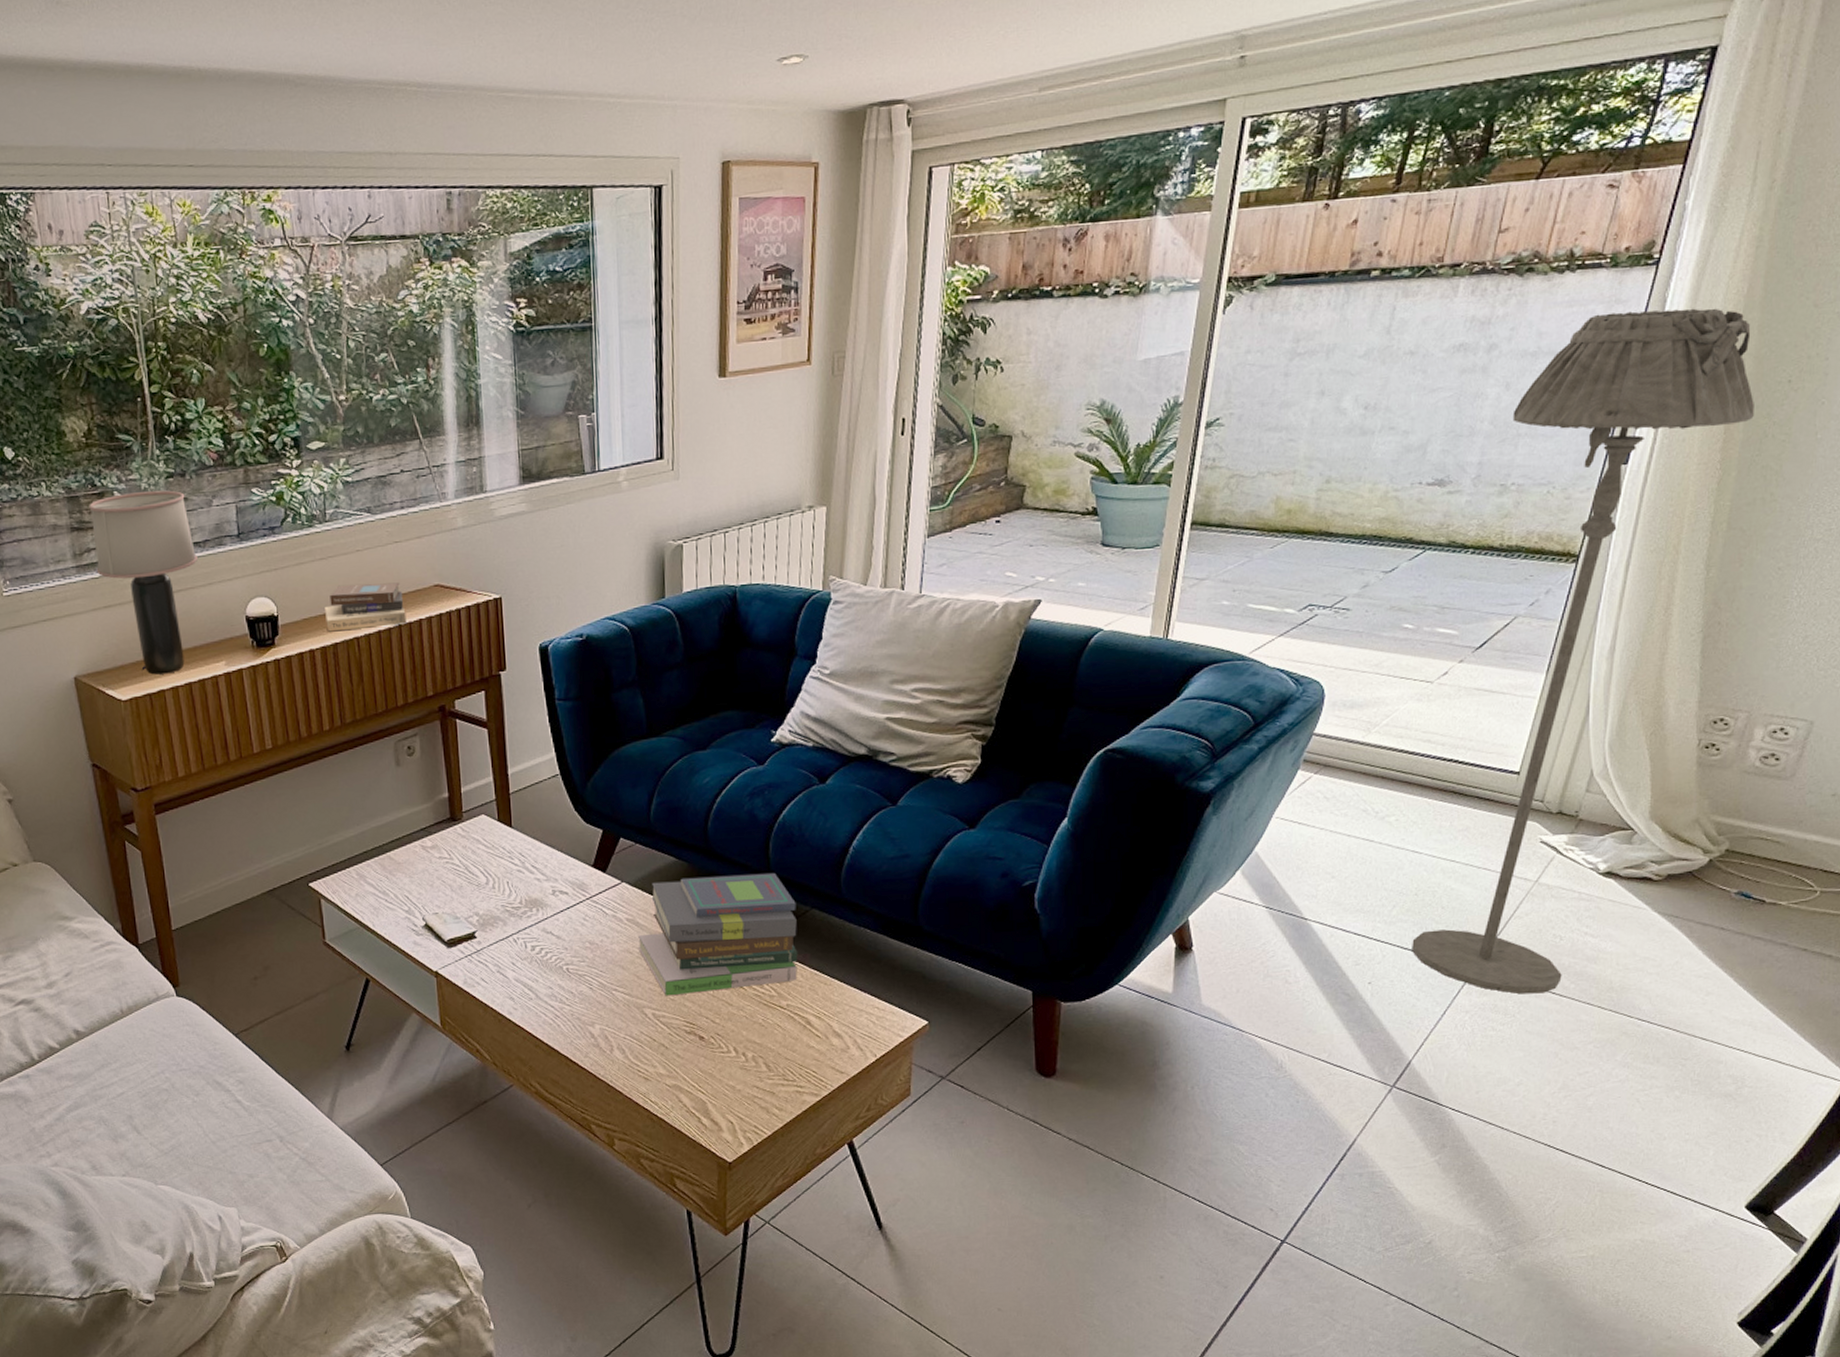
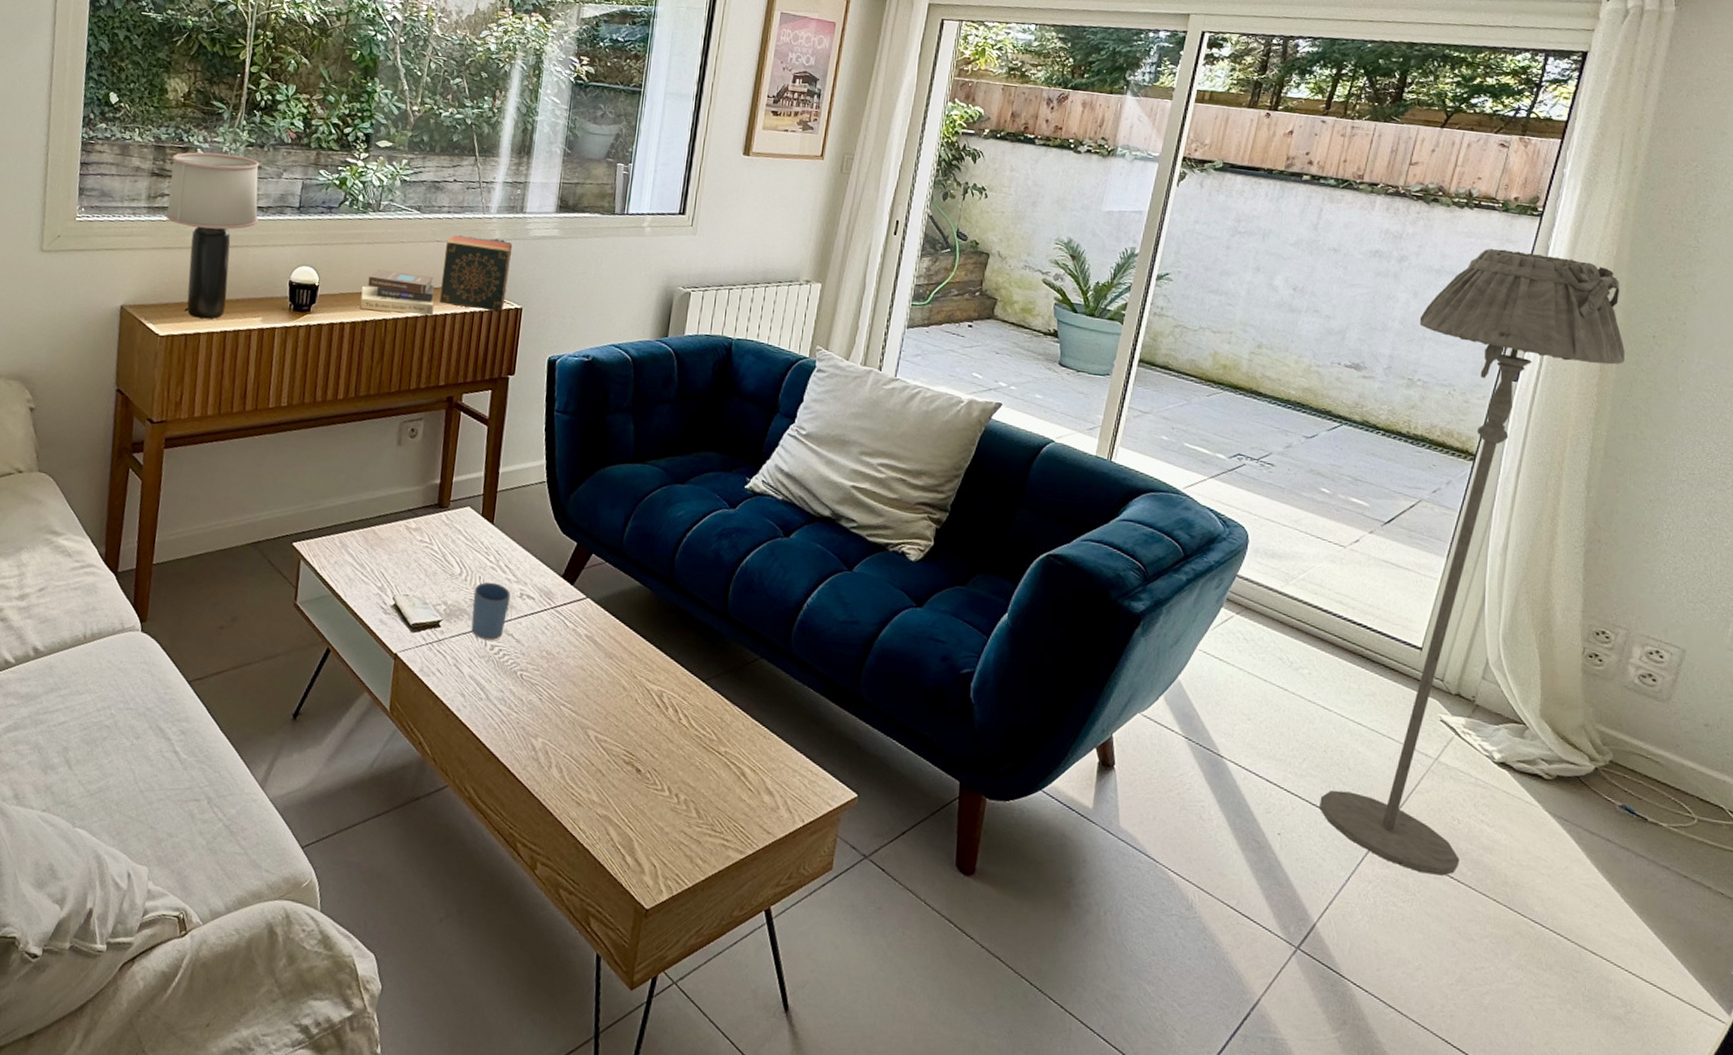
decorative box: none [405,526,482,609] -> present [439,234,513,312]
mug: none [504,885,543,942] -> present [471,582,511,641]
books: present [637,872,798,996] -> none [591,603,747,729]

